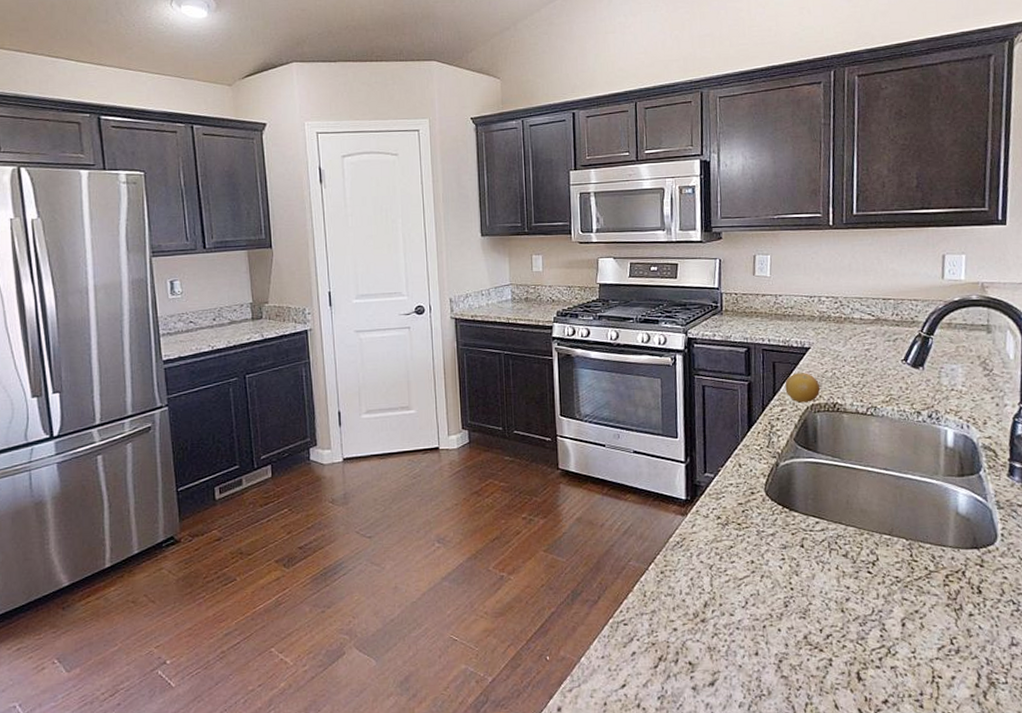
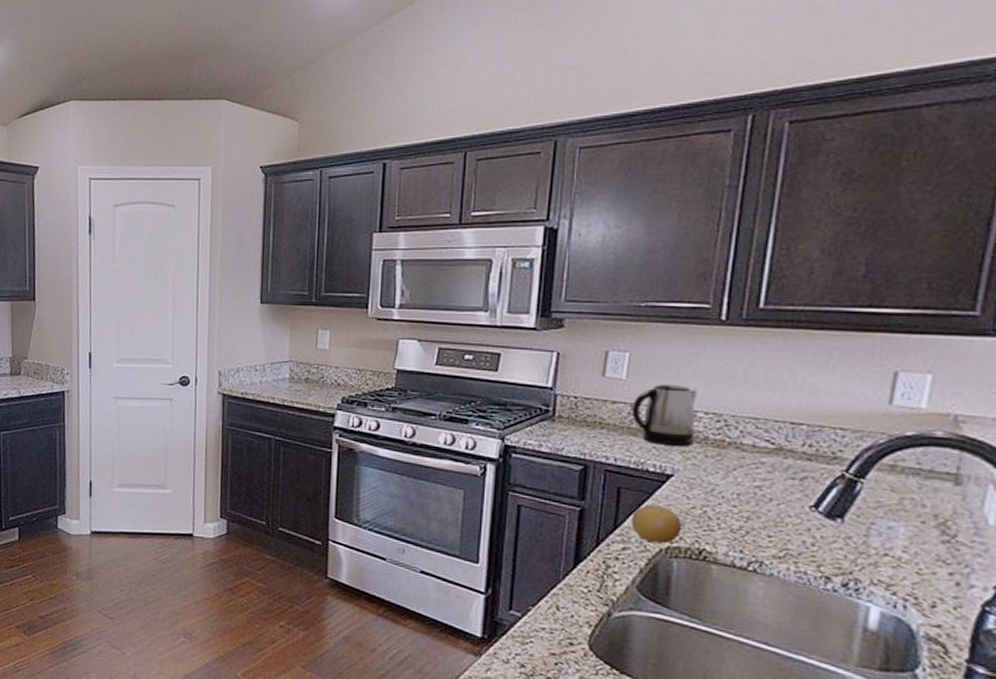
kettle: none [776,277,821,325] -> present [632,384,698,446]

